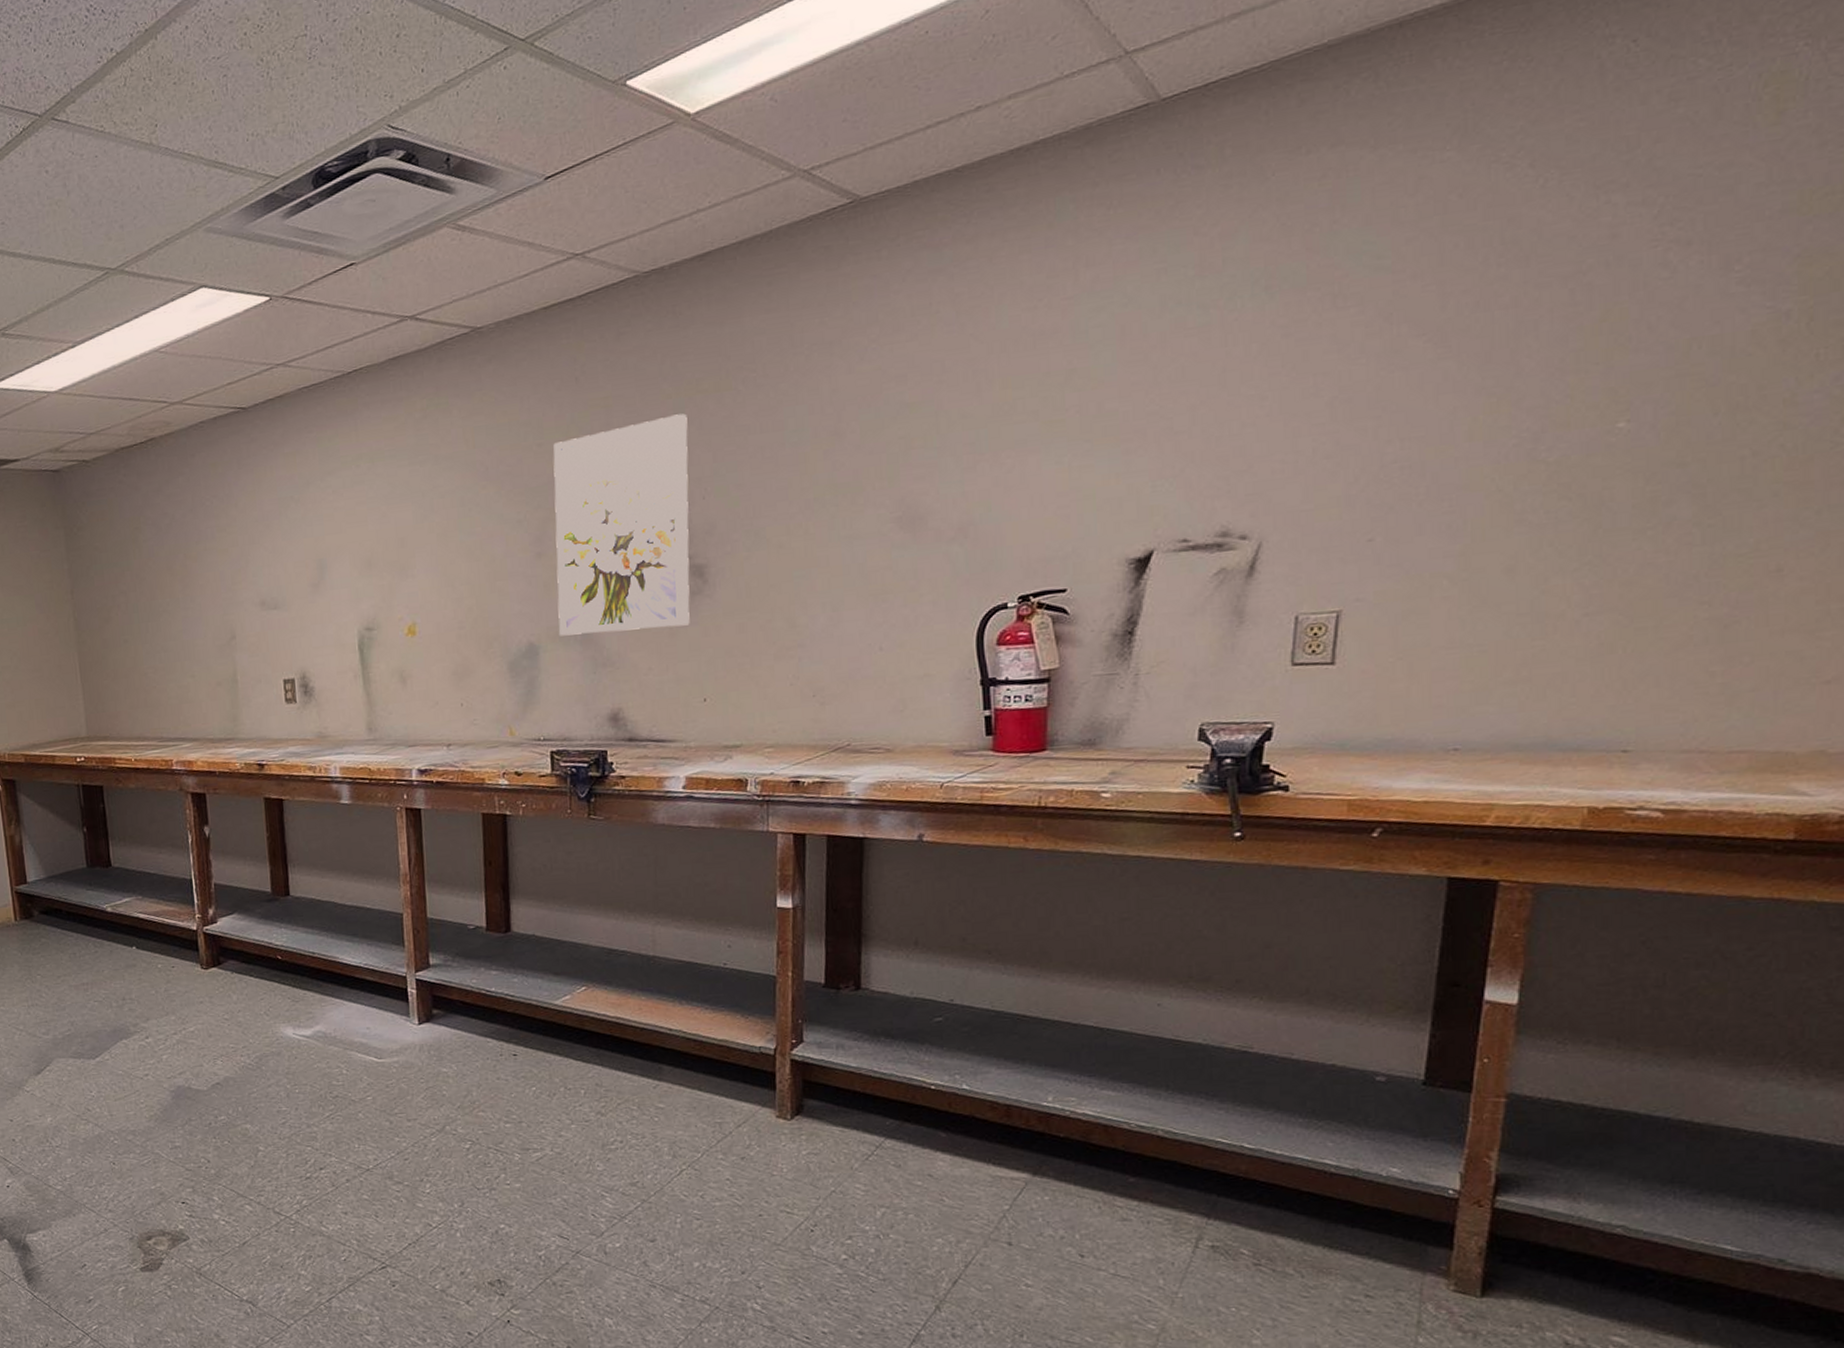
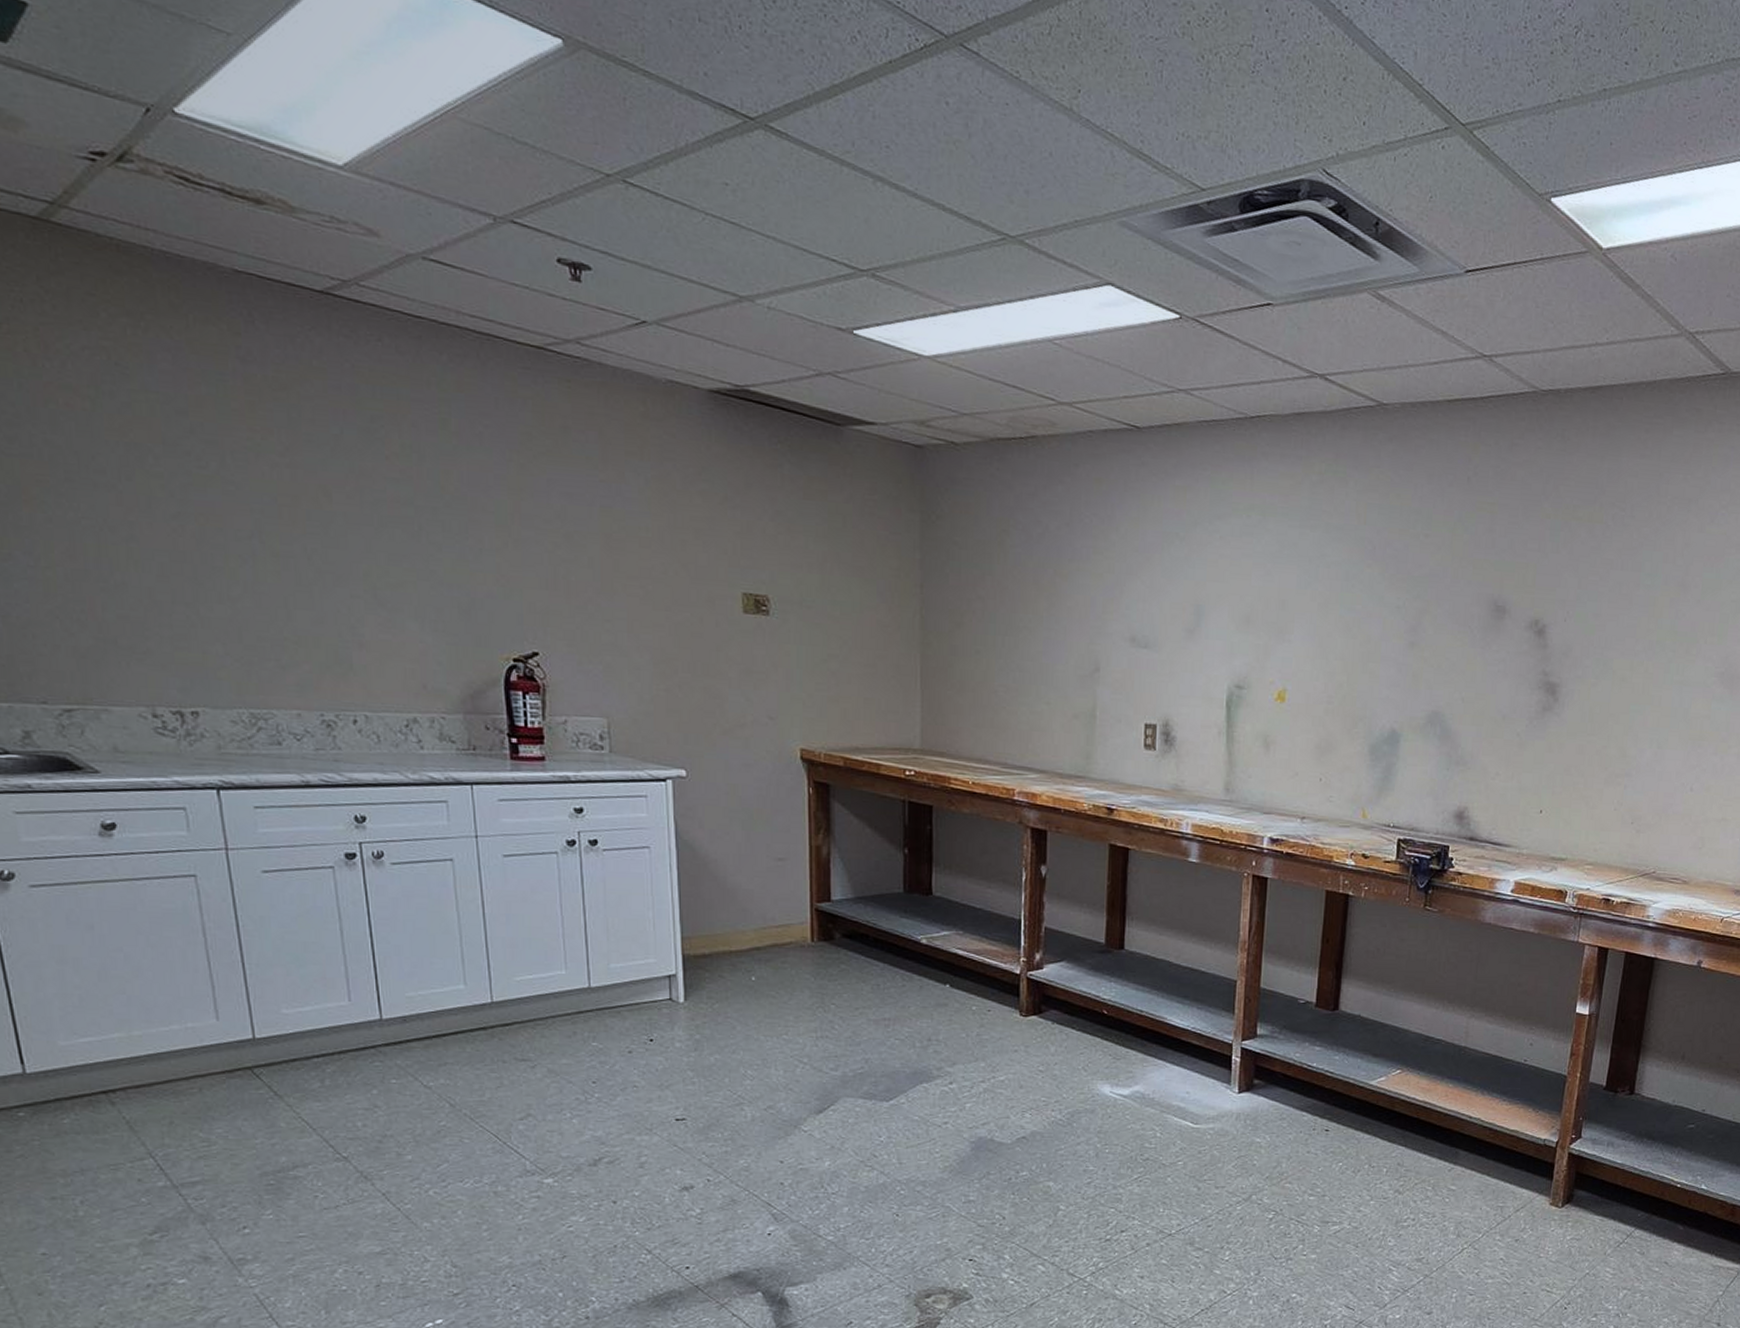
wall art: present [553,413,690,636] -> none [1421,535,1561,738]

